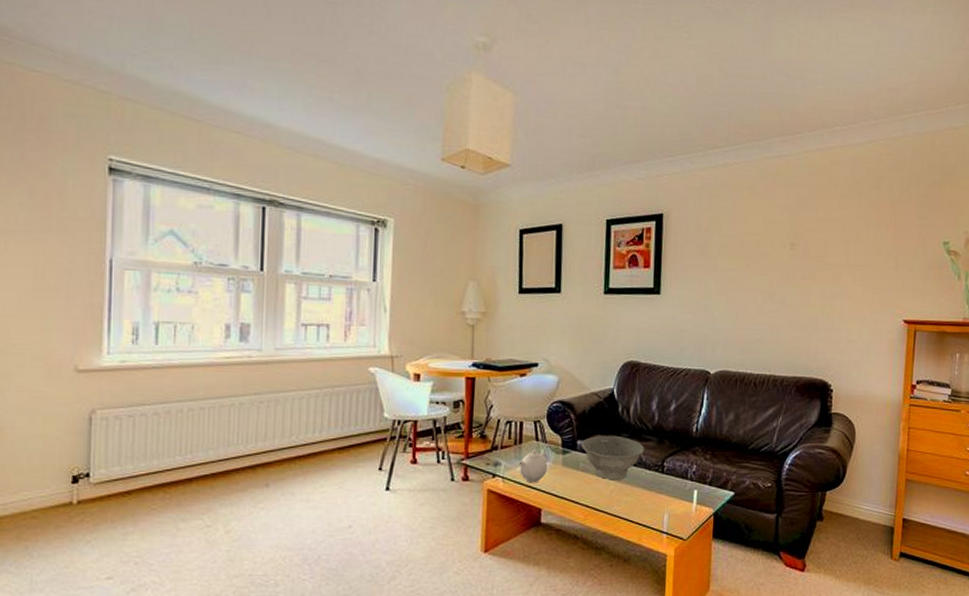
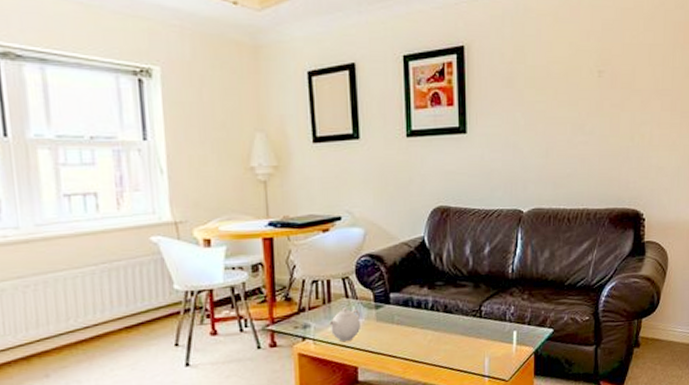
bowl: present [582,435,645,480] -> none [395,284,461,331]

